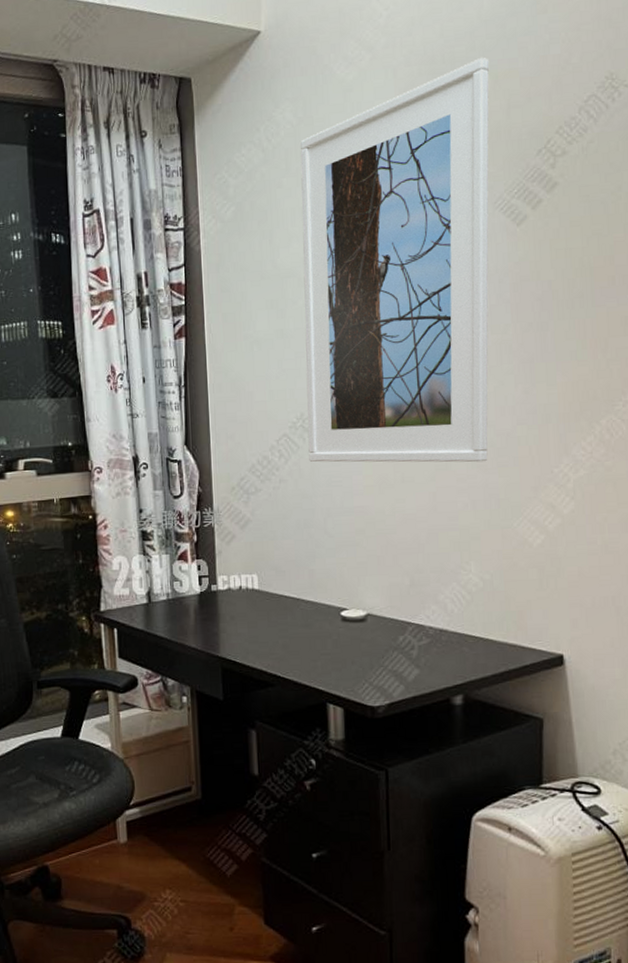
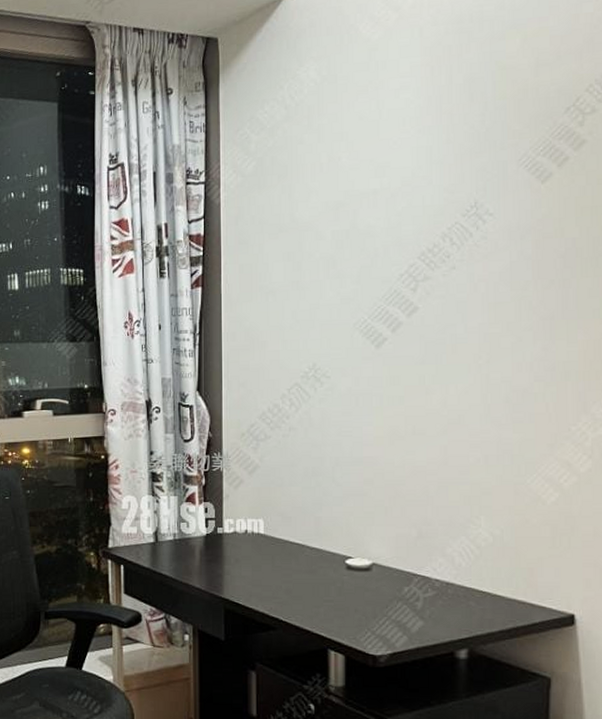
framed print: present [300,58,490,463] -> none [319,16,519,418]

